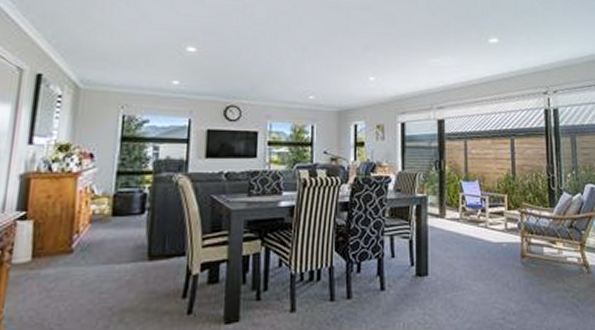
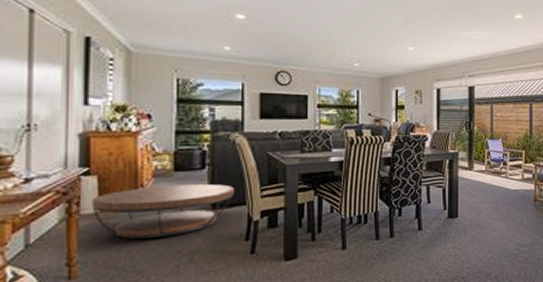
coffee table: none [24,231,175,293] -> present [92,184,235,239]

